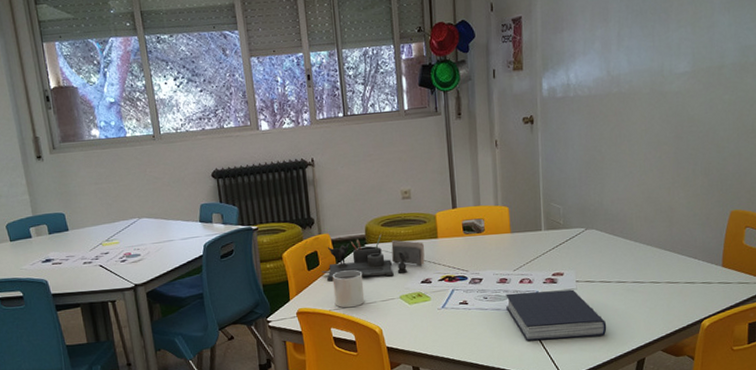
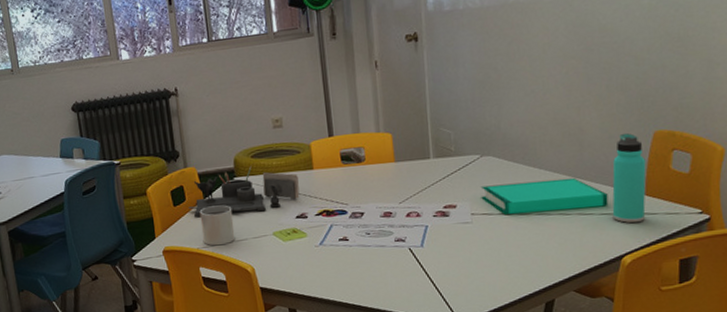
book: present [505,289,607,342] -> none [391,223,509,281]
binder: none [584,250,692,282] -> present [480,177,609,214]
thermos bottle: none [695,212,724,291] -> present [612,133,646,224]

